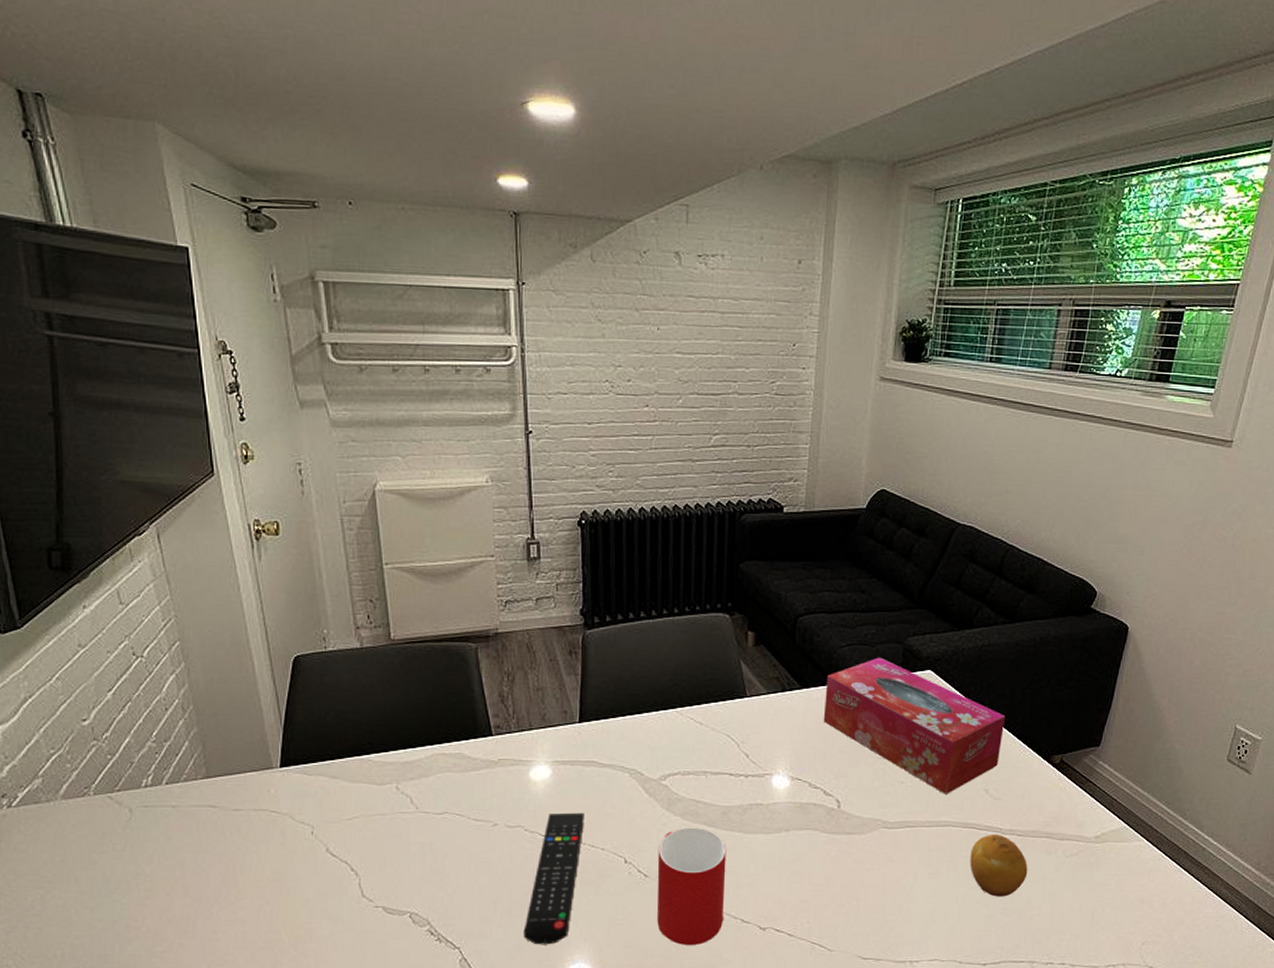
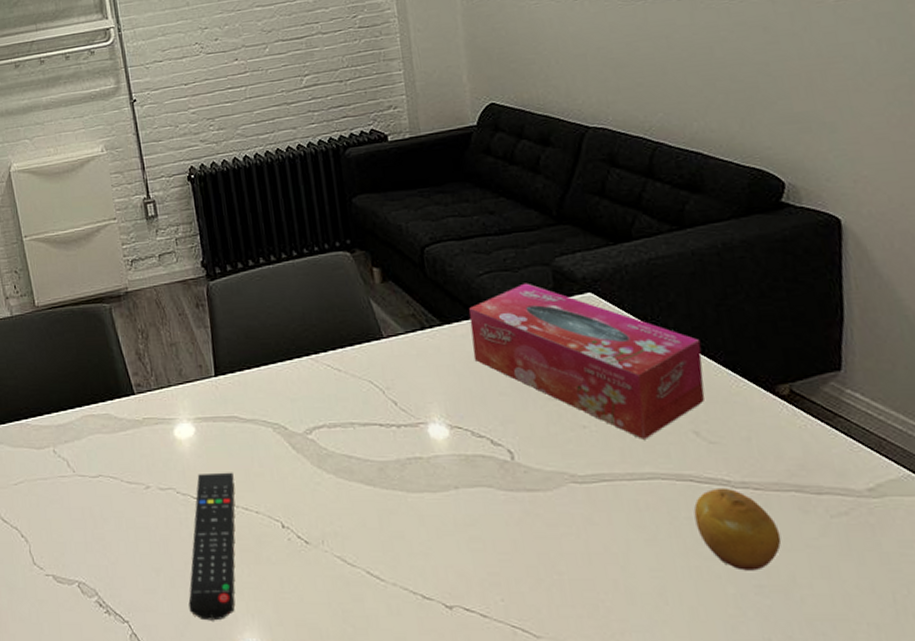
cup: present [657,827,727,945] -> none [315,486,402,625]

